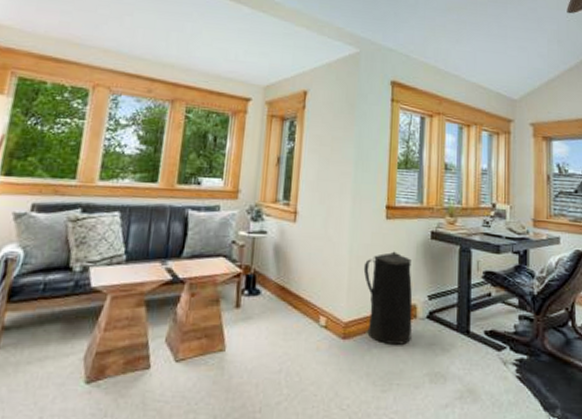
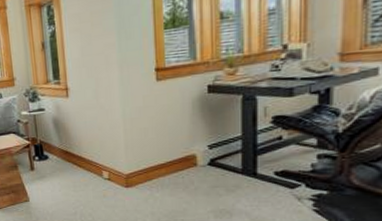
trash can: present [363,251,413,345] -> none [138,109,193,189]

